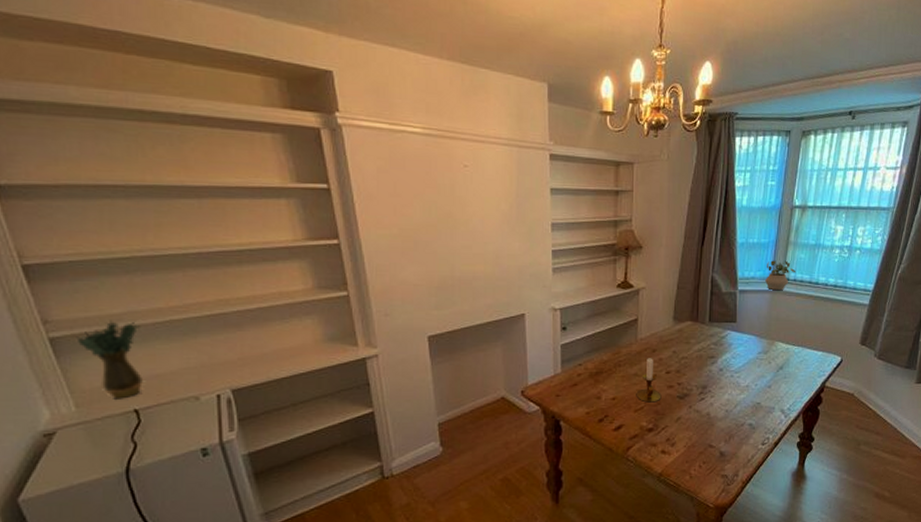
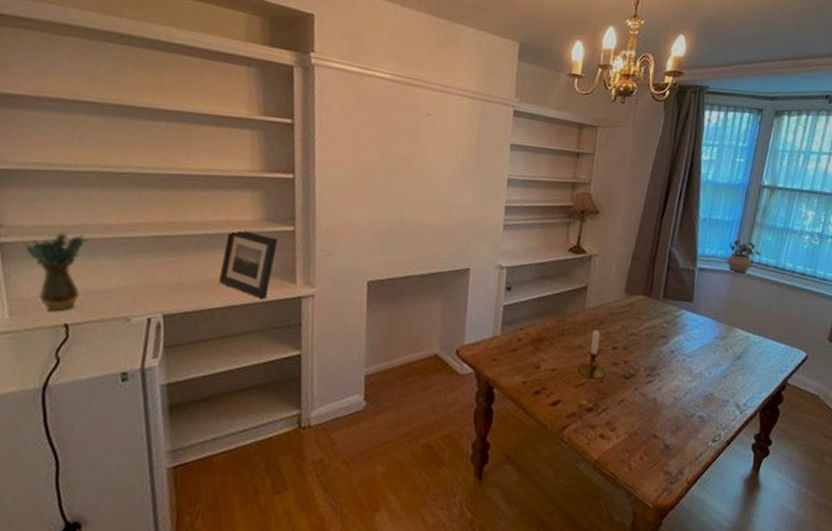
picture frame: none [281,299,334,364] -> present [219,229,278,299]

